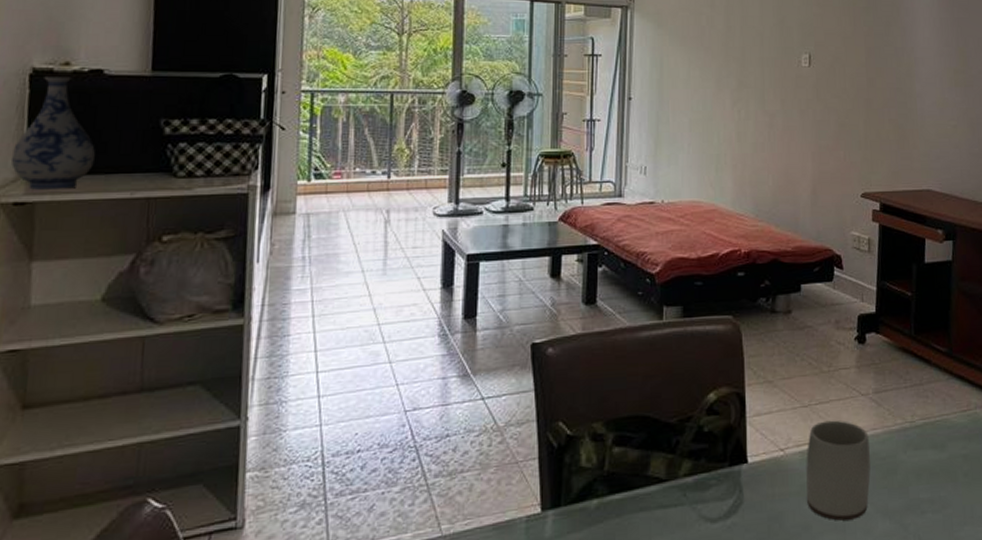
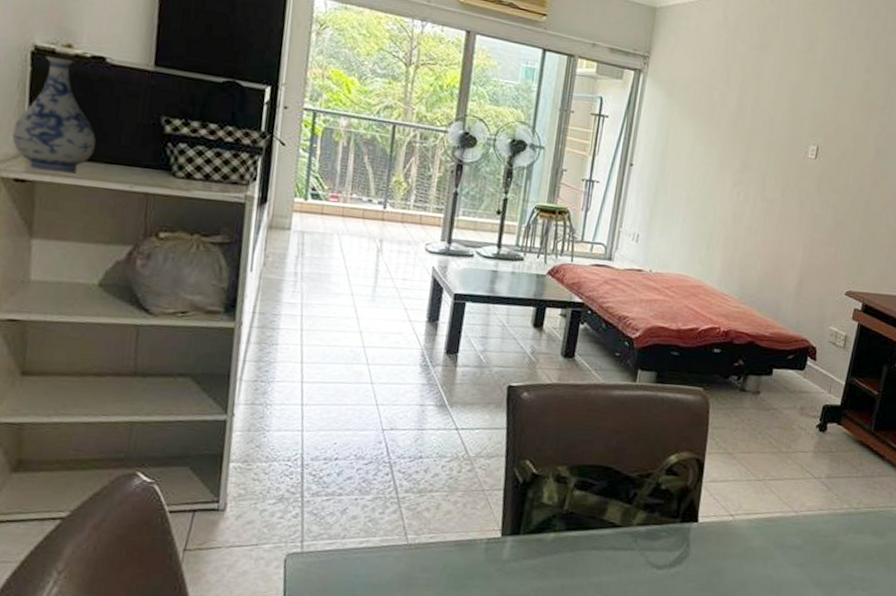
mug: present [806,420,871,521] -> none [748,495,815,585]

